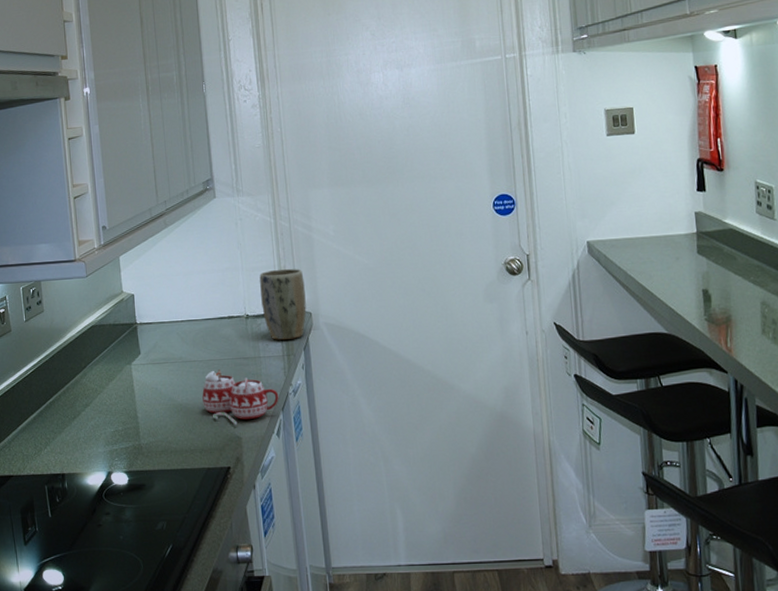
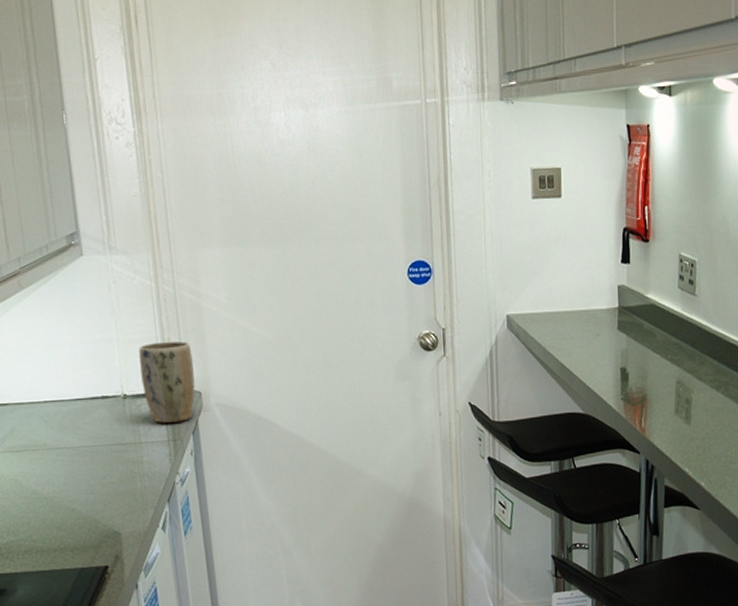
mug: present [202,370,279,425] -> none [72,457,164,519]

